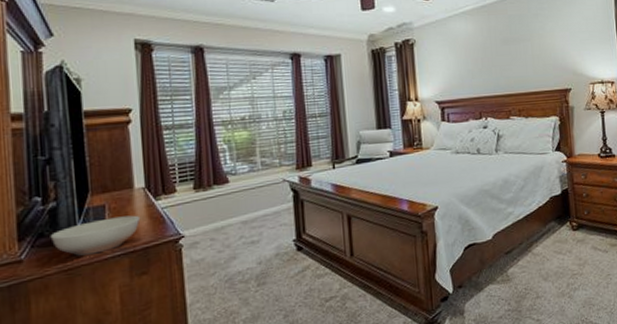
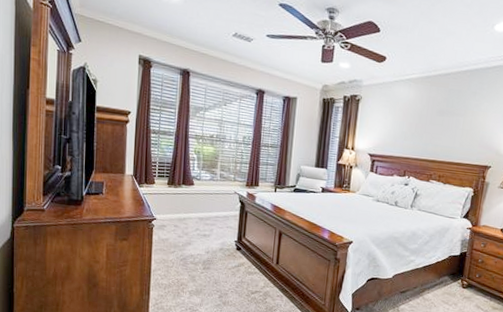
bowl: present [50,215,141,256] -> none [64,192,127,217]

